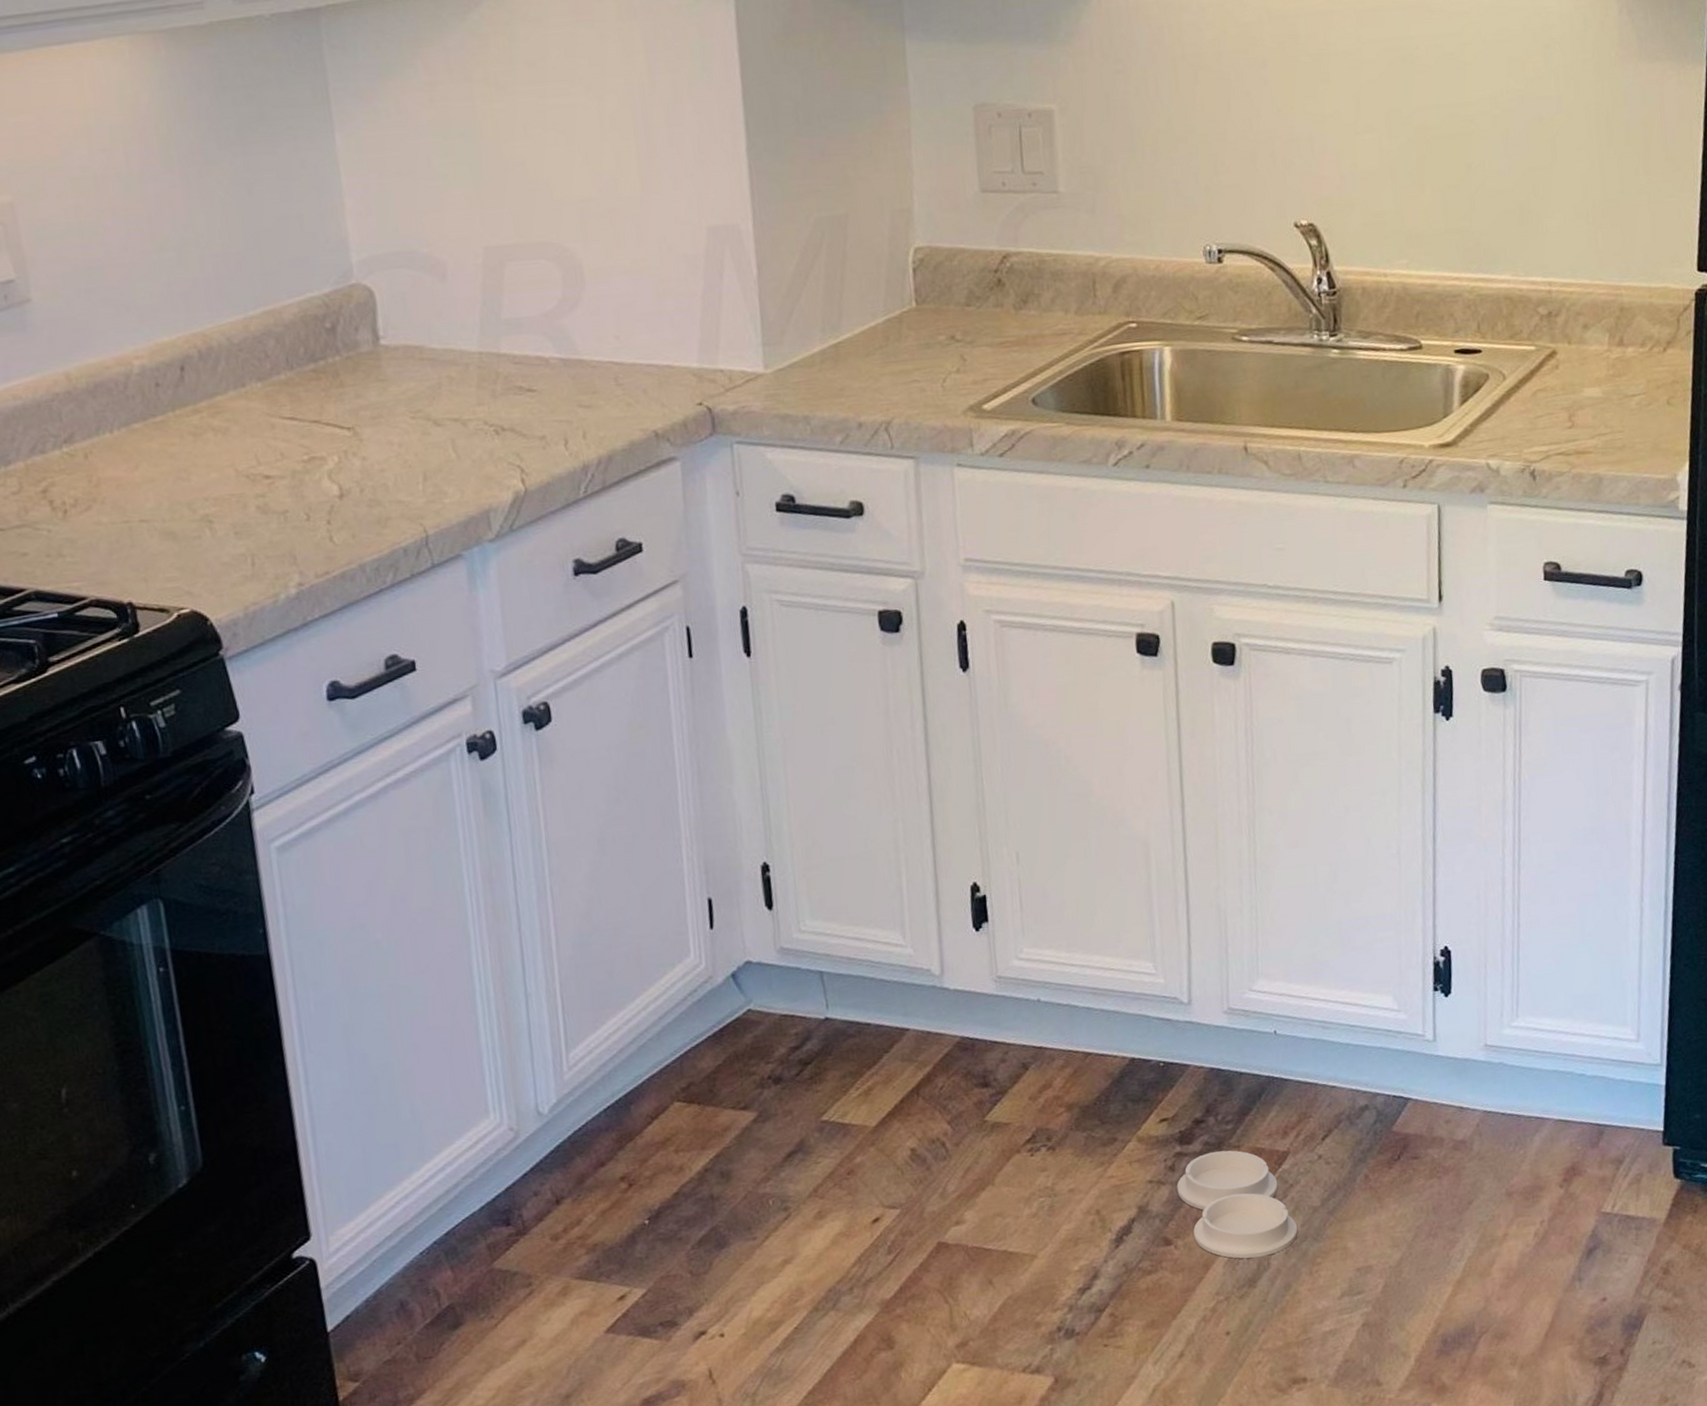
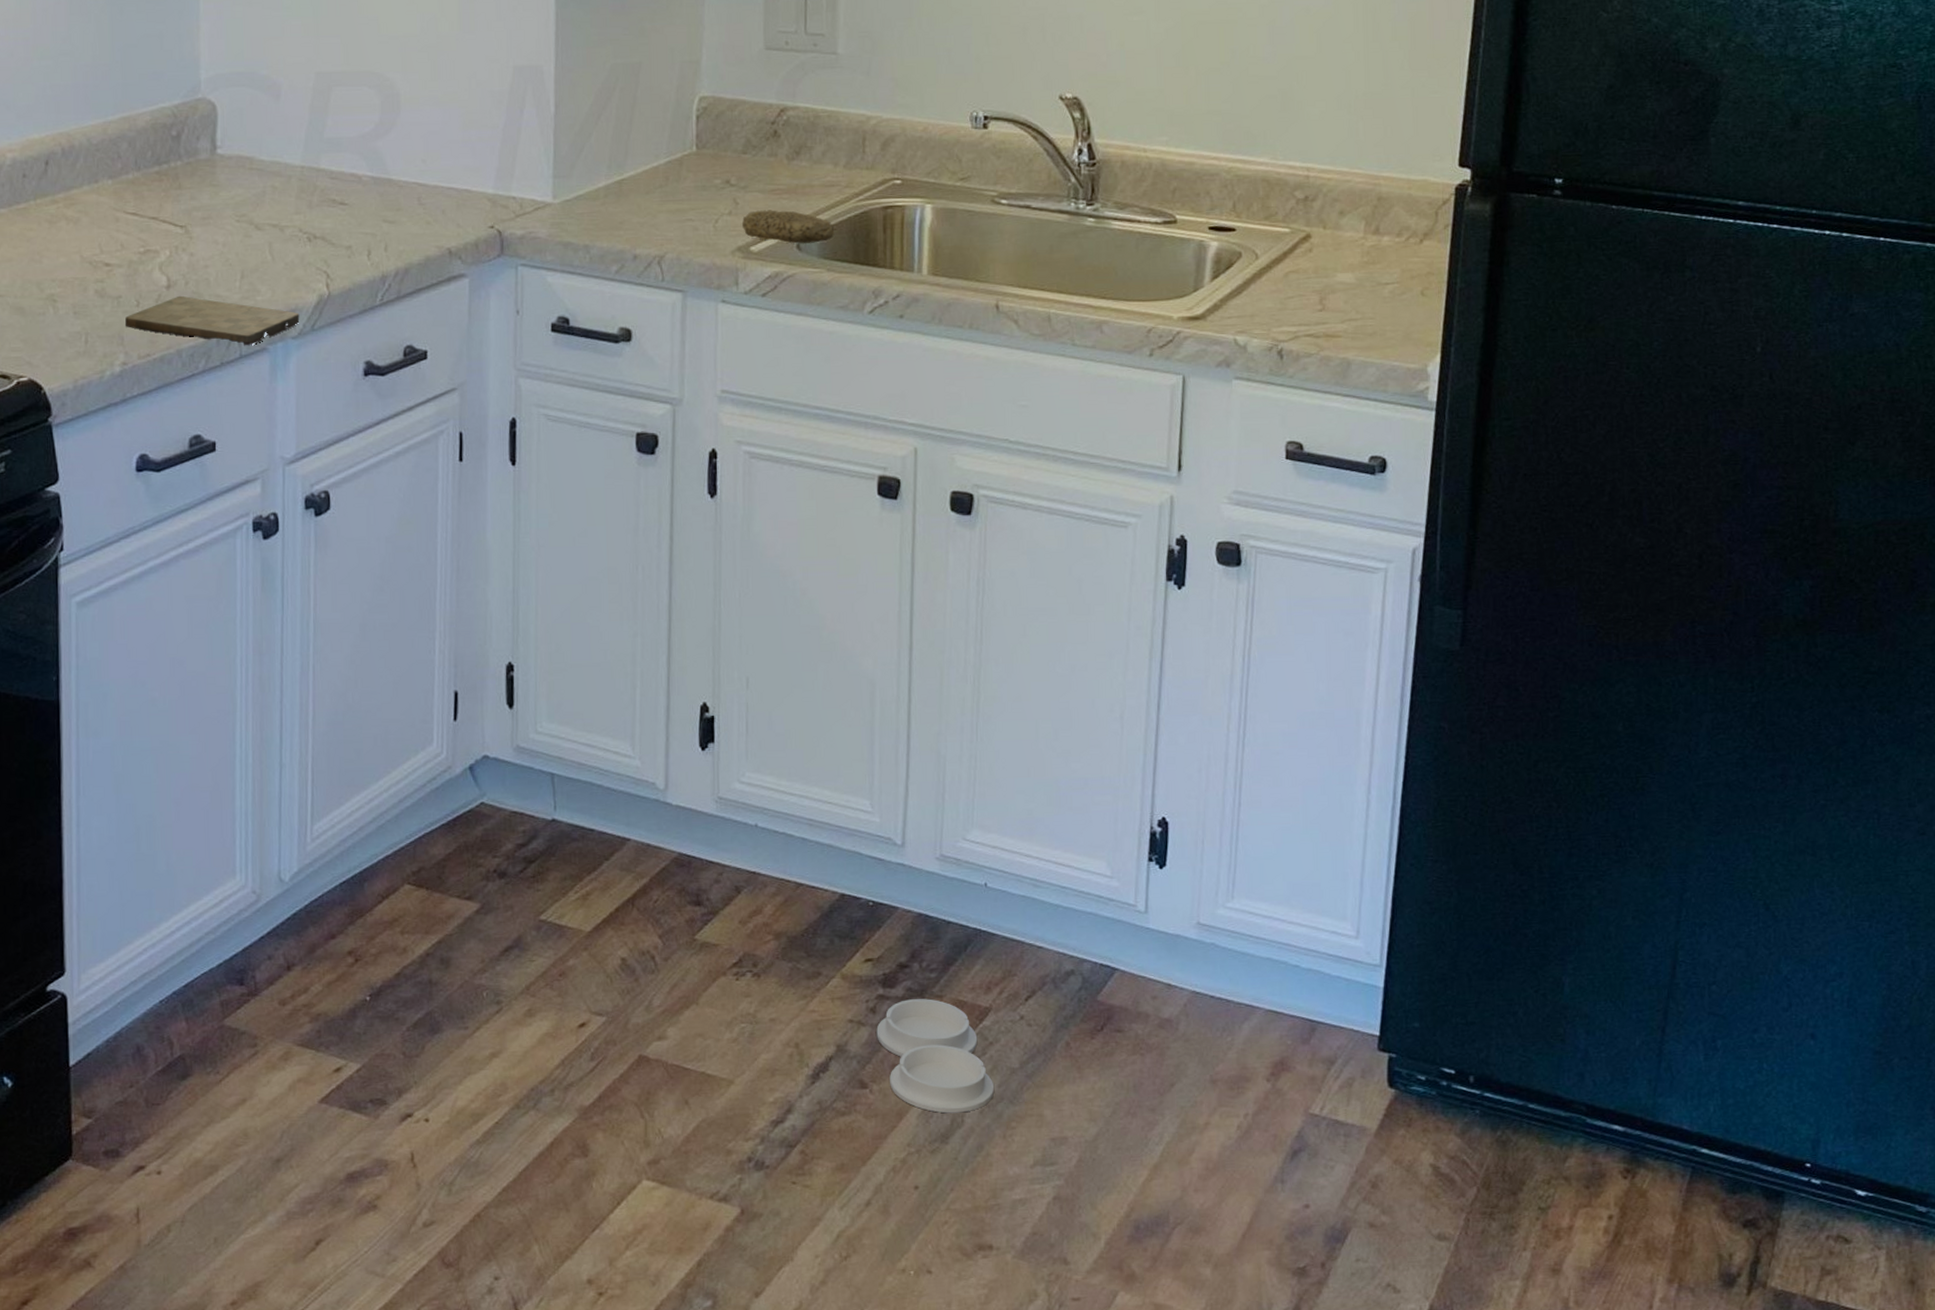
cutting board: none [295,504,496,554] -> present [125,295,300,346]
sponge: none [972,364,1071,398] -> present [742,210,835,244]

